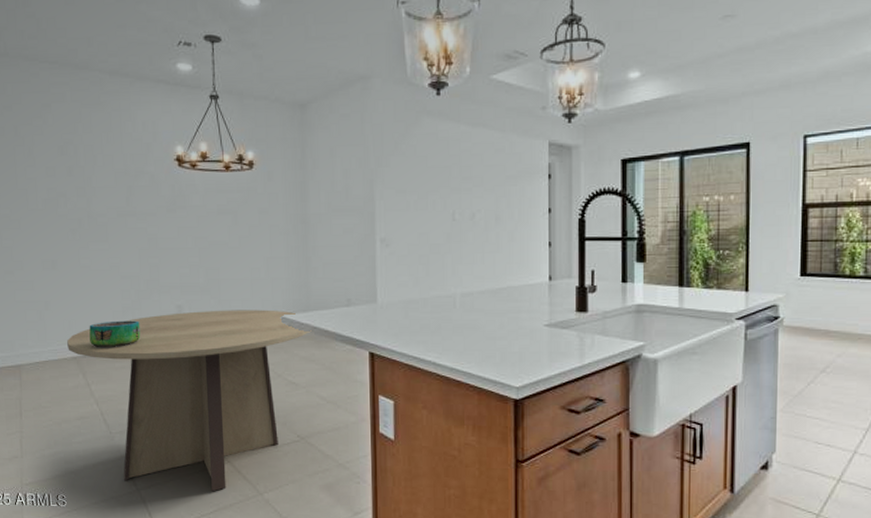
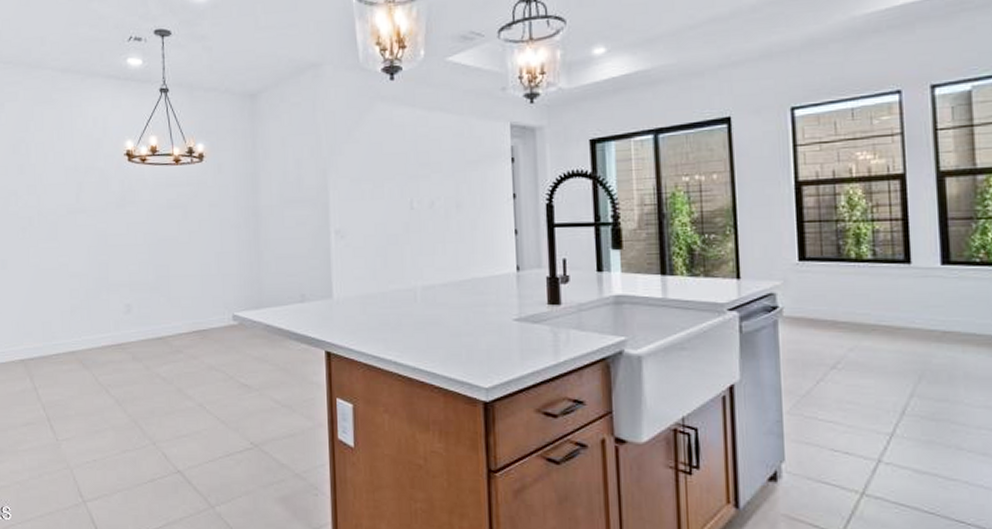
dining table: present [67,309,312,492] -> none [15,307,264,505]
decorative bowl: present [89,320,141,348] -> none [37,320,89,350]

